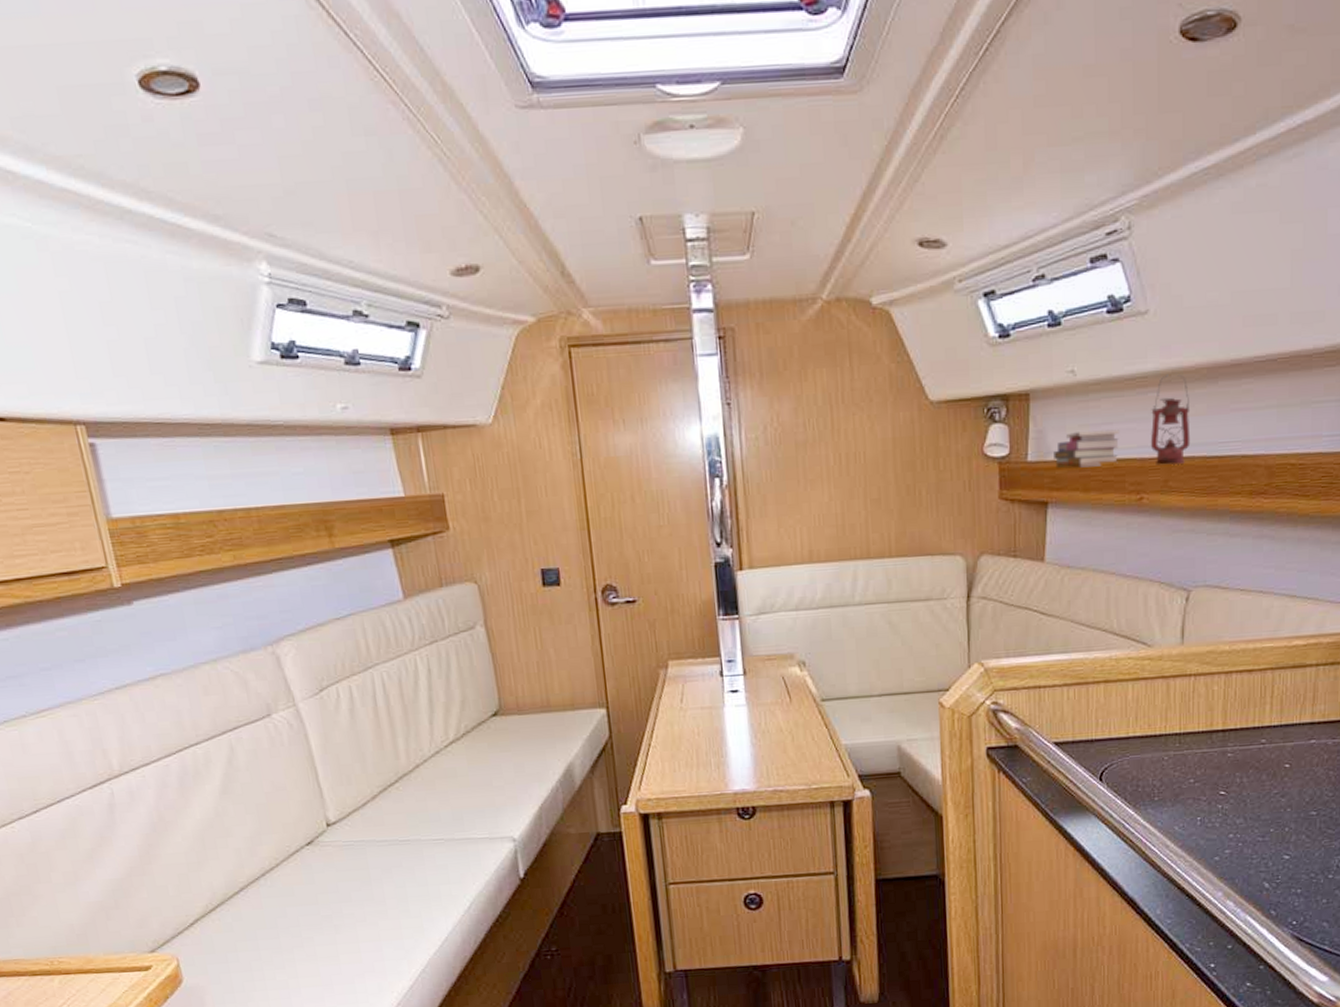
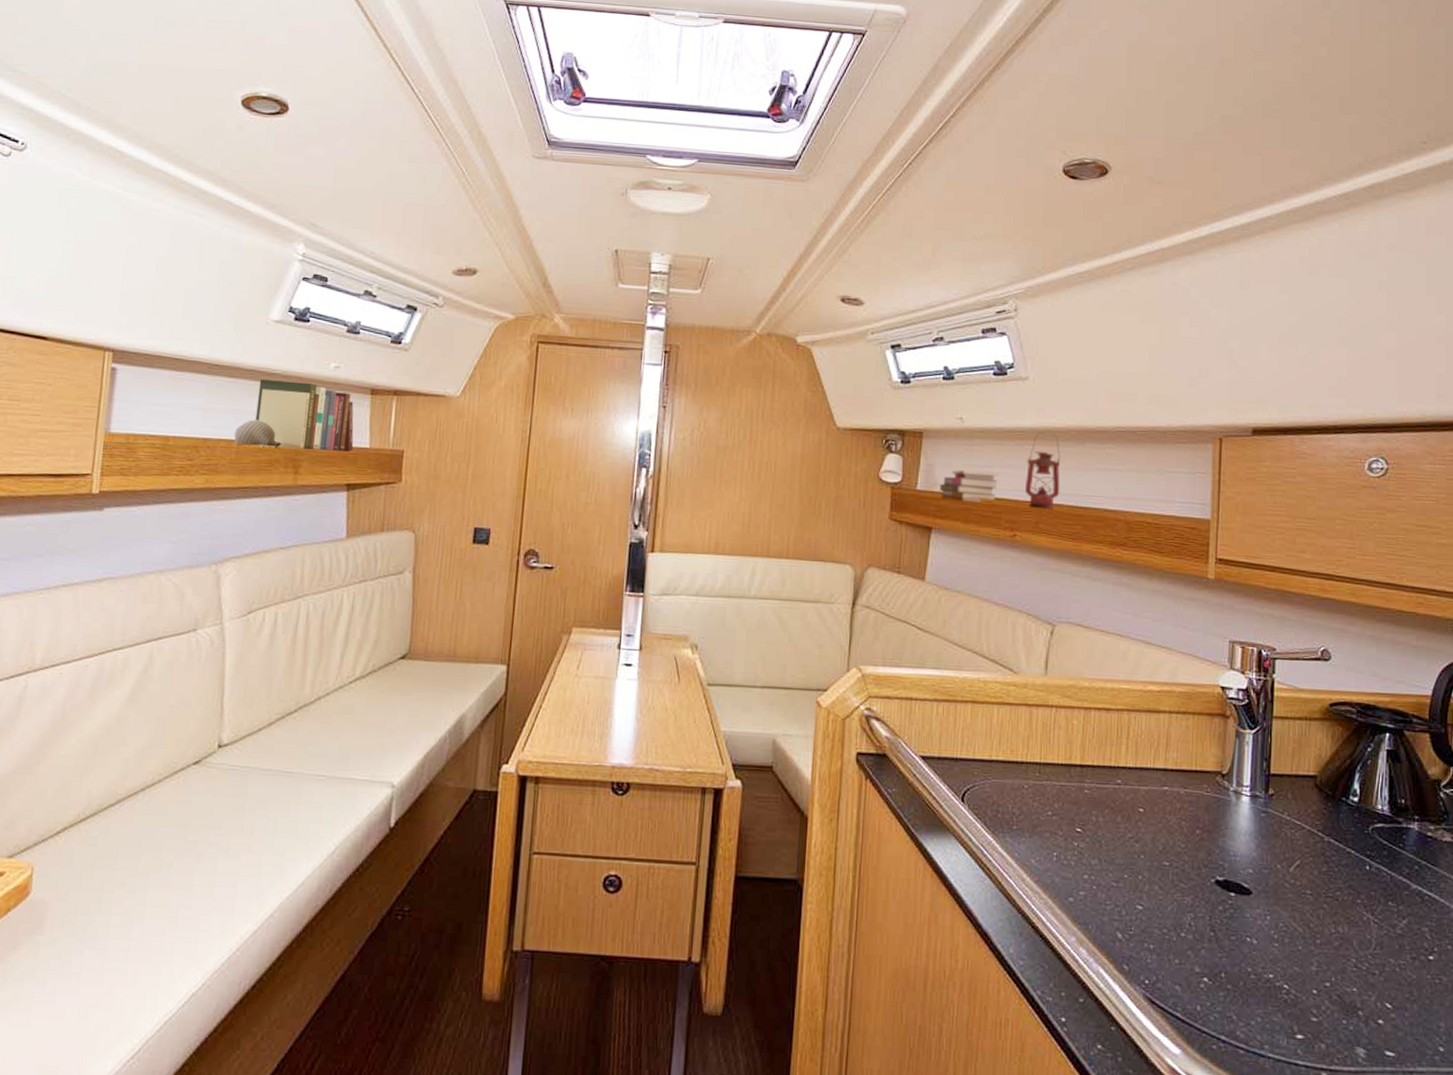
seashell: none [250,481,306,513] -> present [234,419,282,447]
books: none [260,430,387,511] -> present [255,379,354,452]

